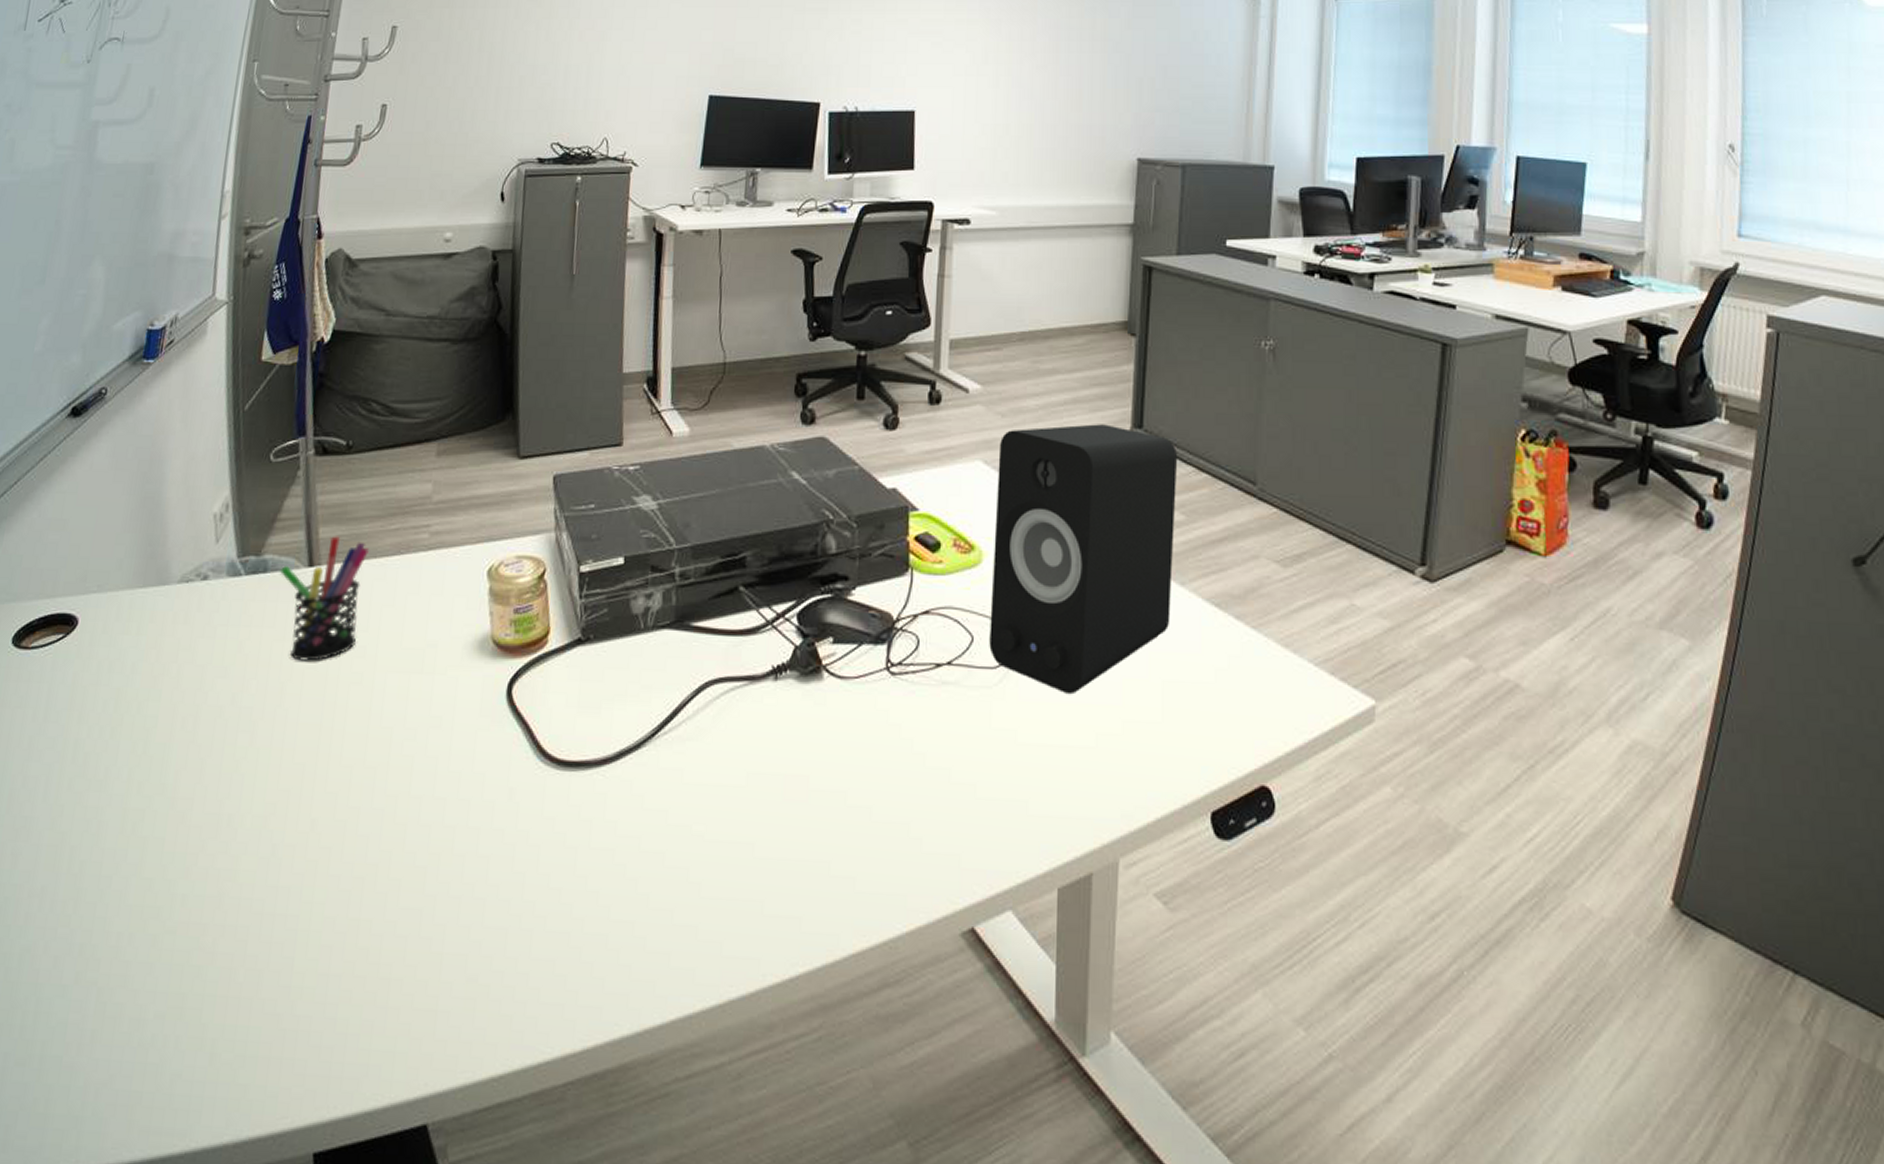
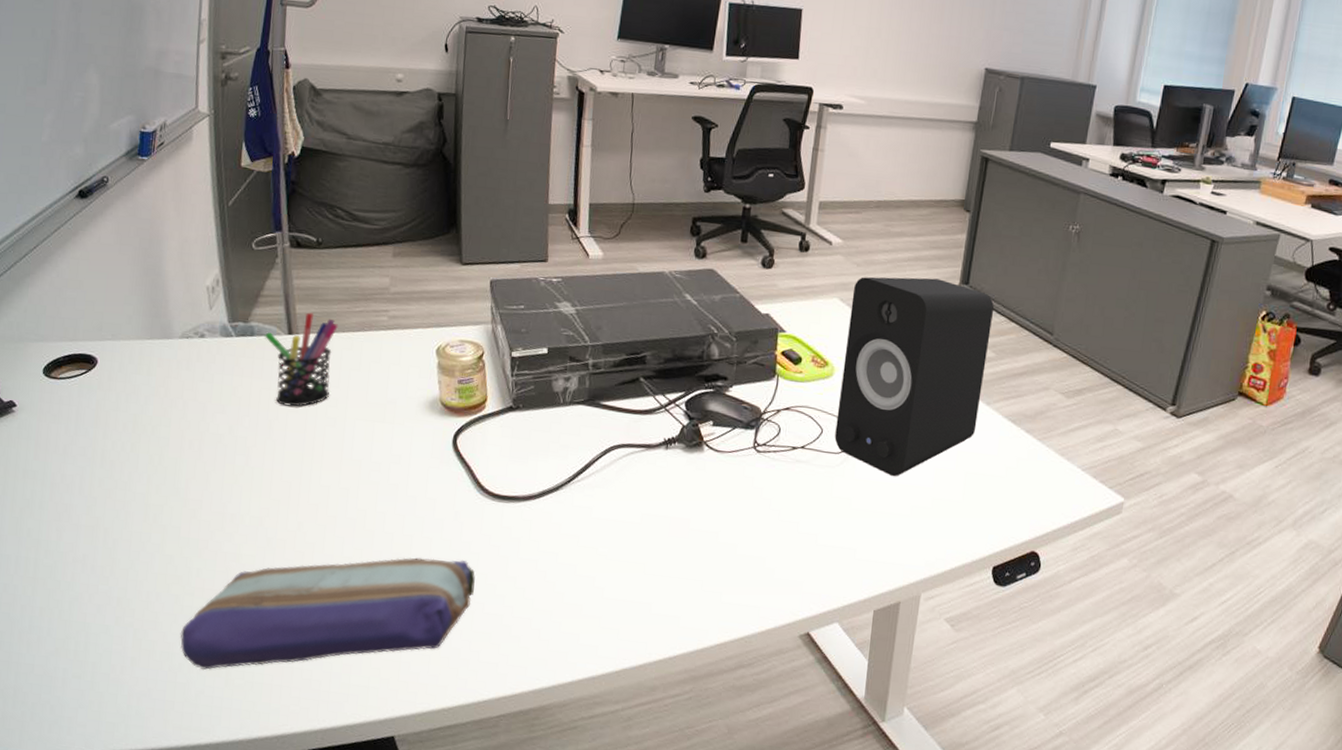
pencil case: none [155,856,535,1043] -> present [180,557,475,671]

